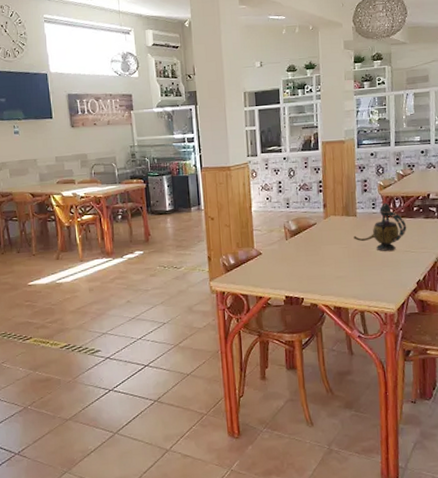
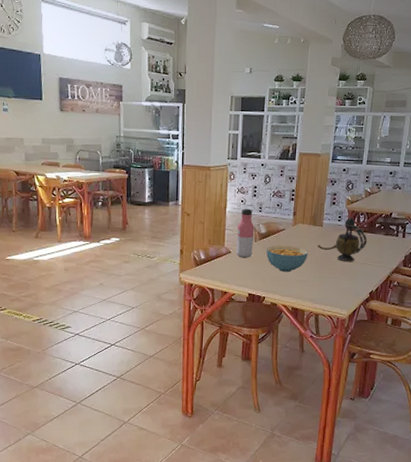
water bottle: none [265,205,285,258] -> present [236,208,255,257]
cereal bowl: none [298,240,345,269] -> present [266,245,308,272]

